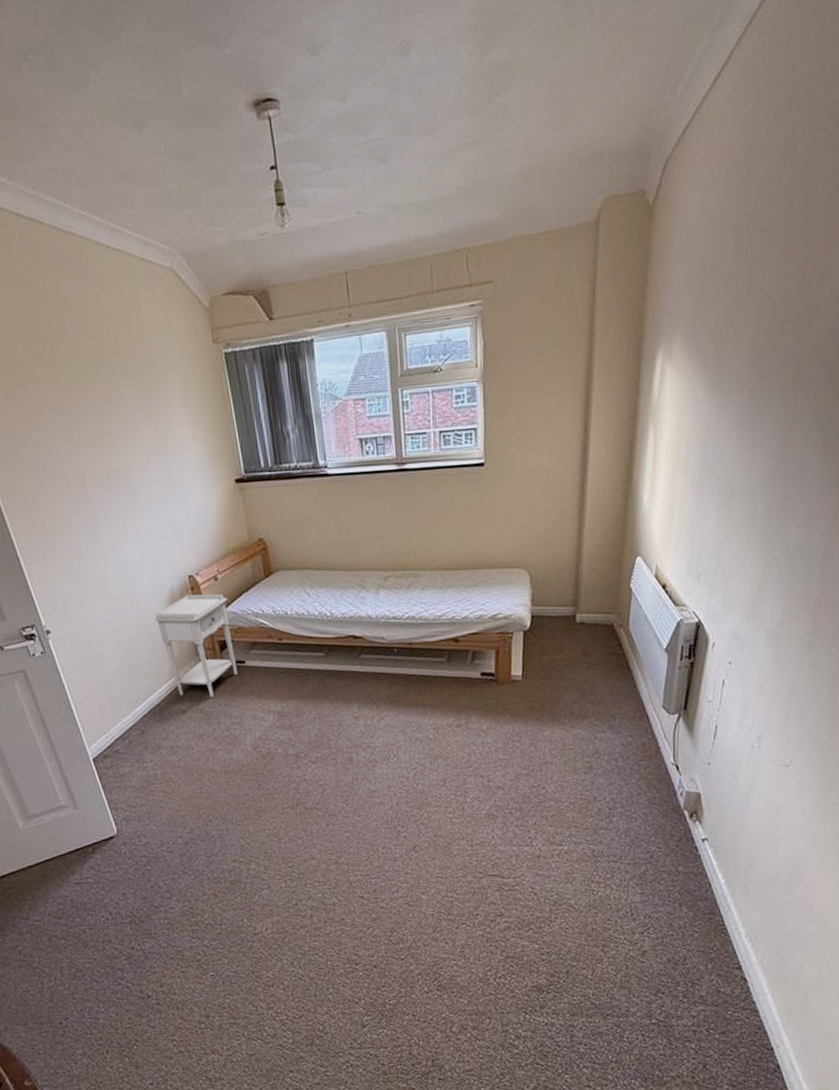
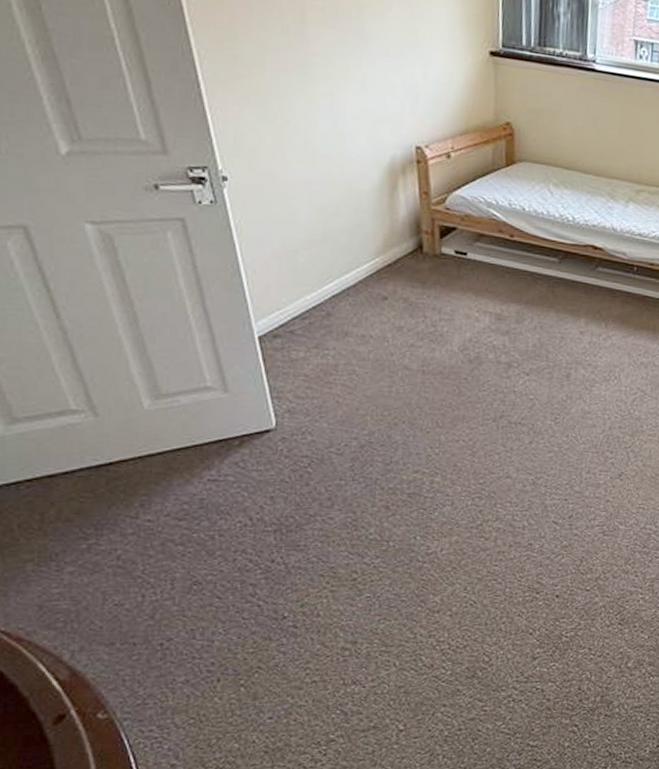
nightstand: present [154,594,238,698] -> none [365,167,459,288]

